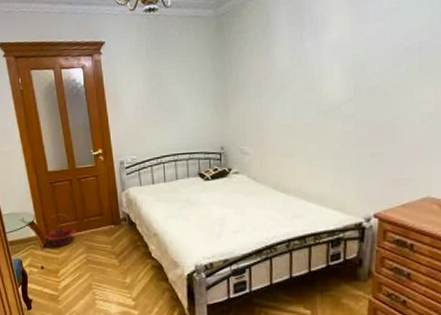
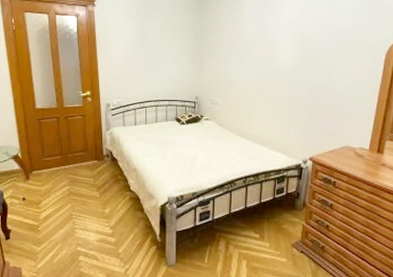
basket: present [44,213,76,247] -> none [28,148,61,180]

